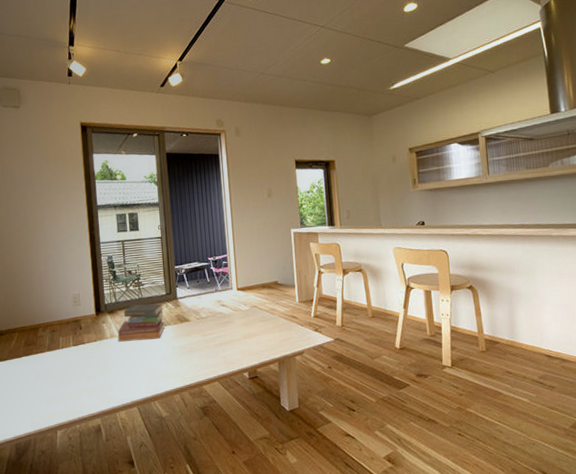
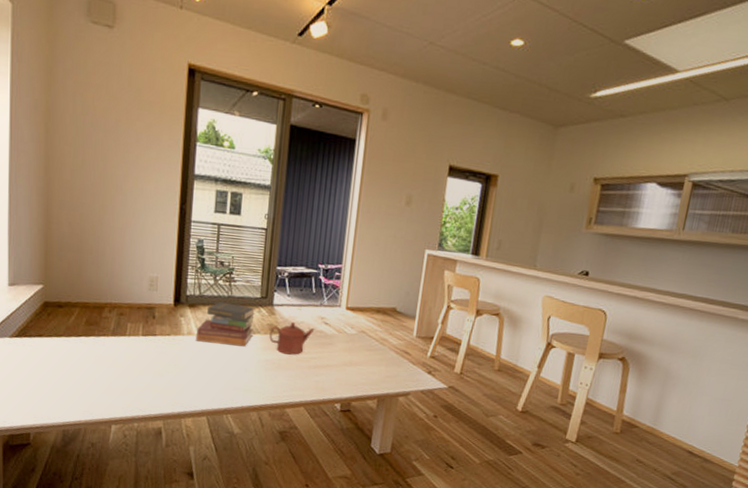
teapot: none [178,309,215,338] -> present [269,321,315,355]

